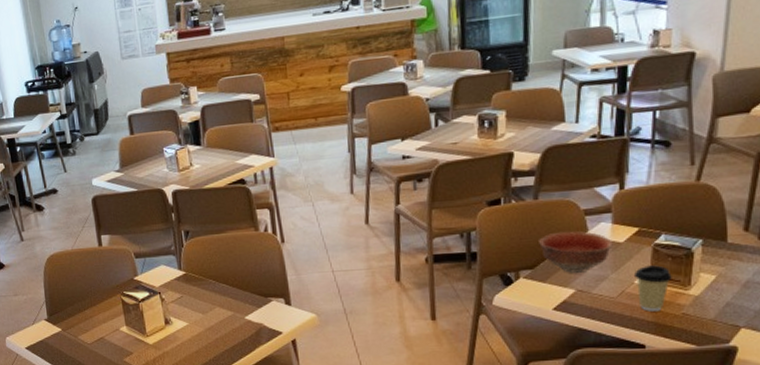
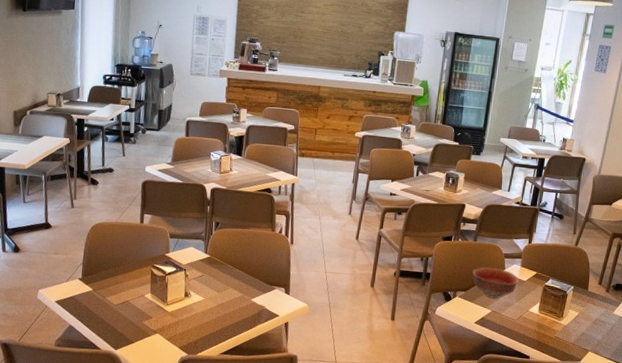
coffee cup: present [635,265,672,312] -> none [530,300,553,333]

